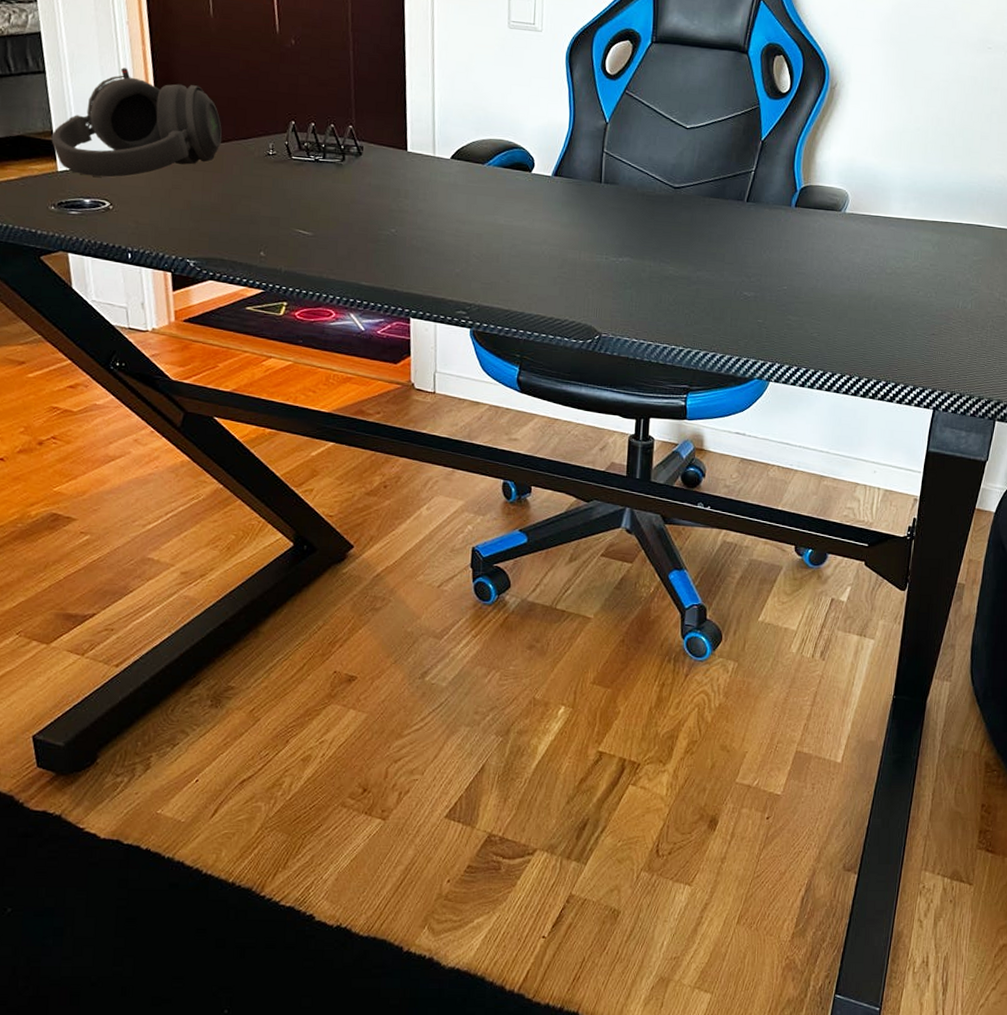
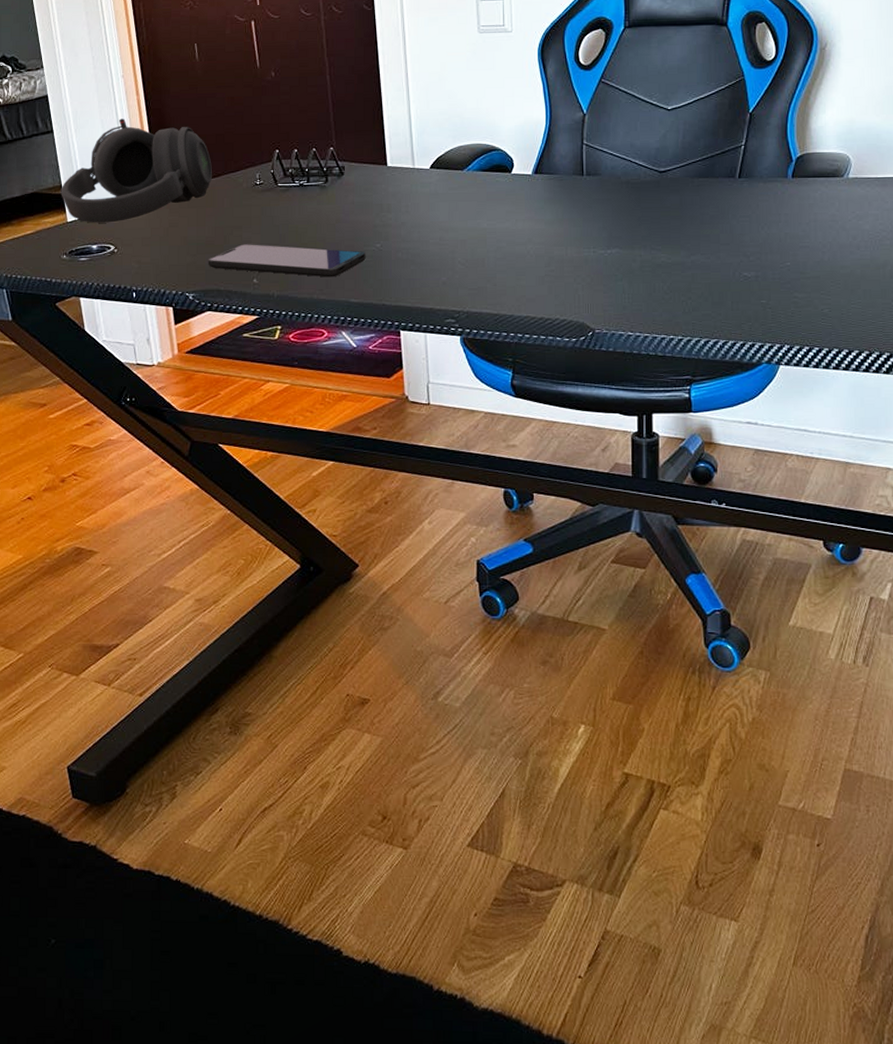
smartphone: none [212,214,380,258] -> present [207,243,366,278]

